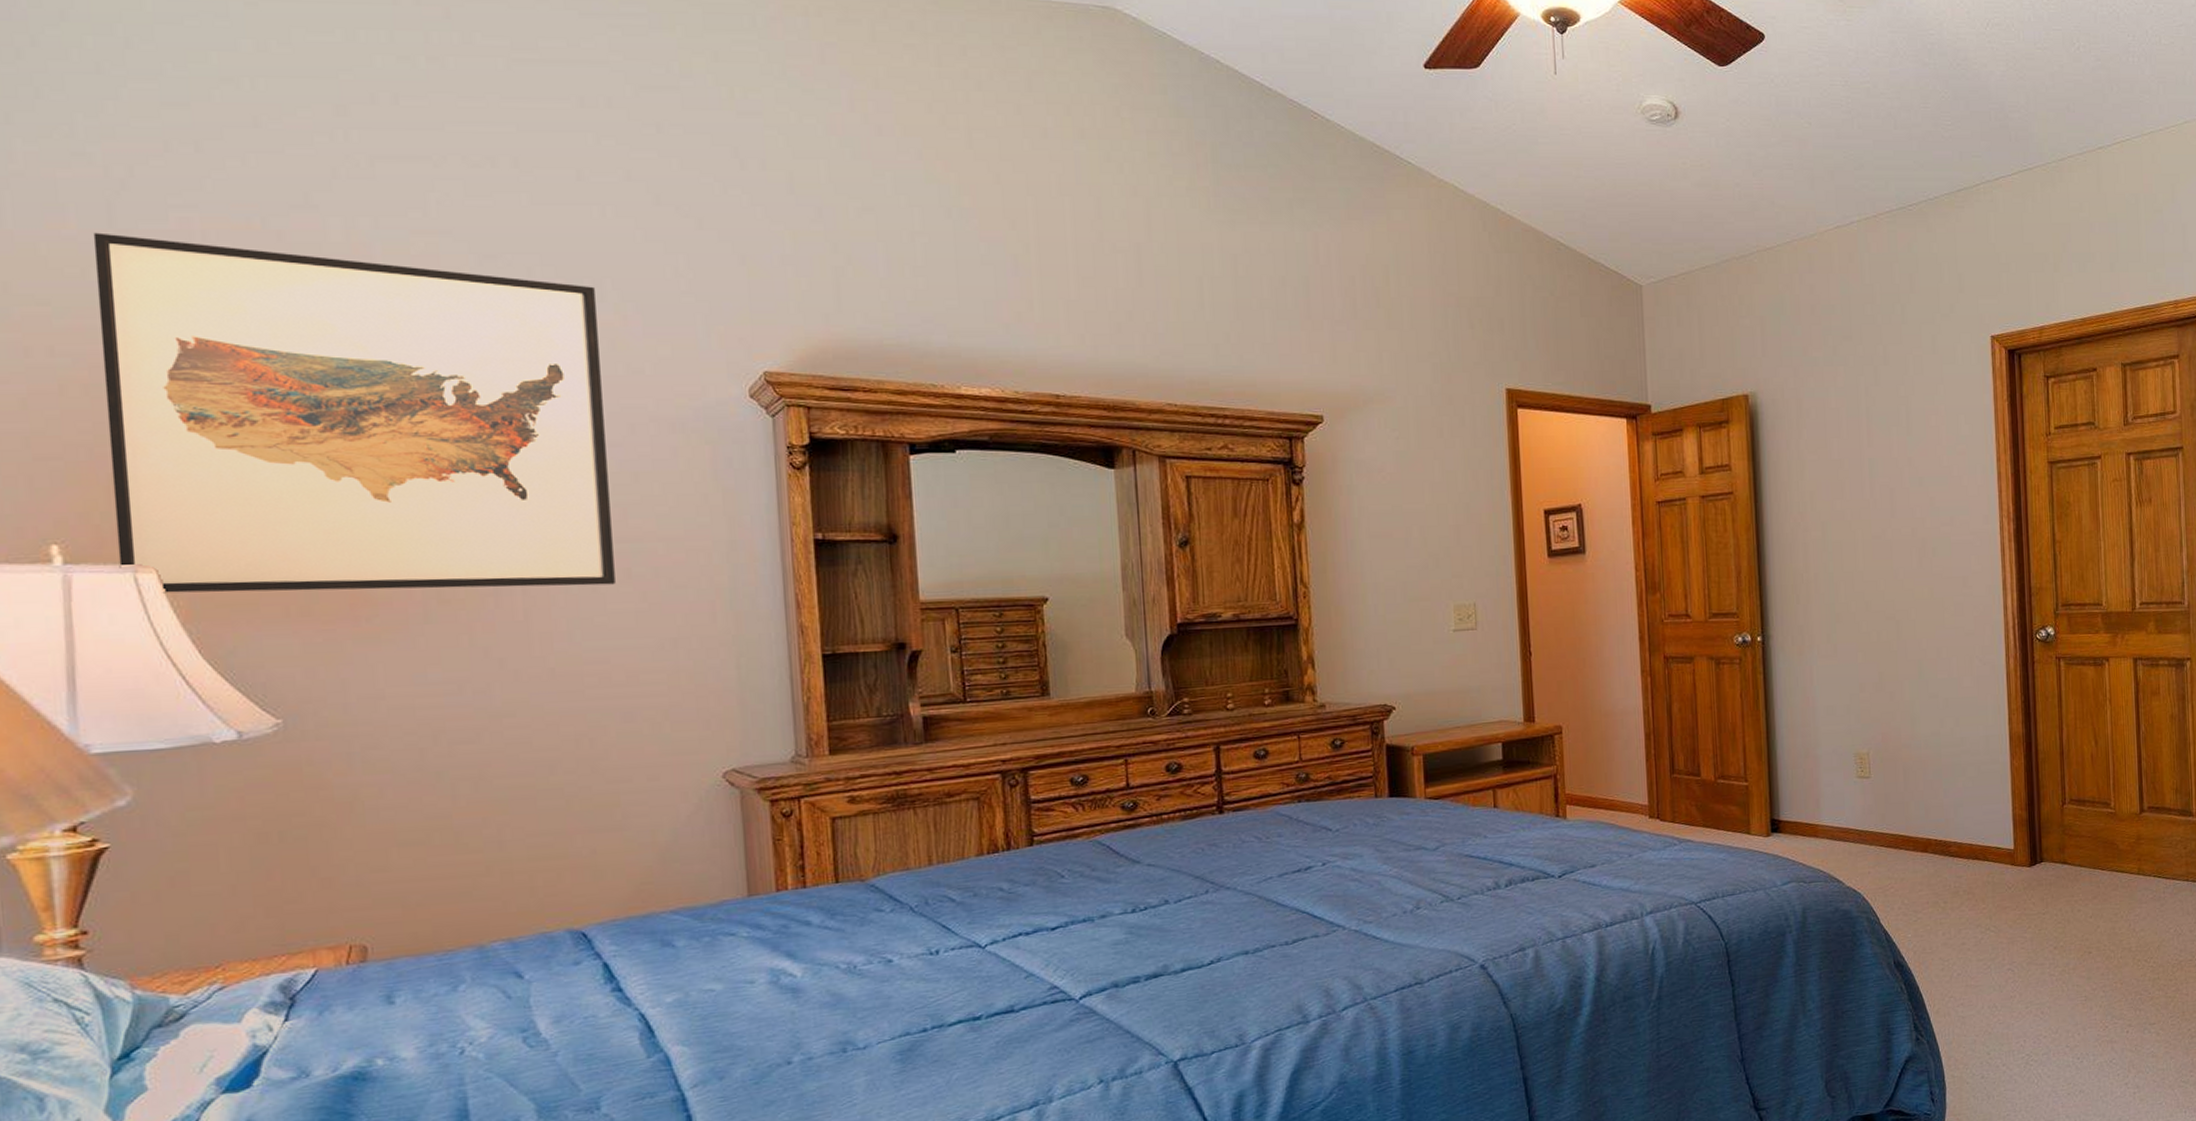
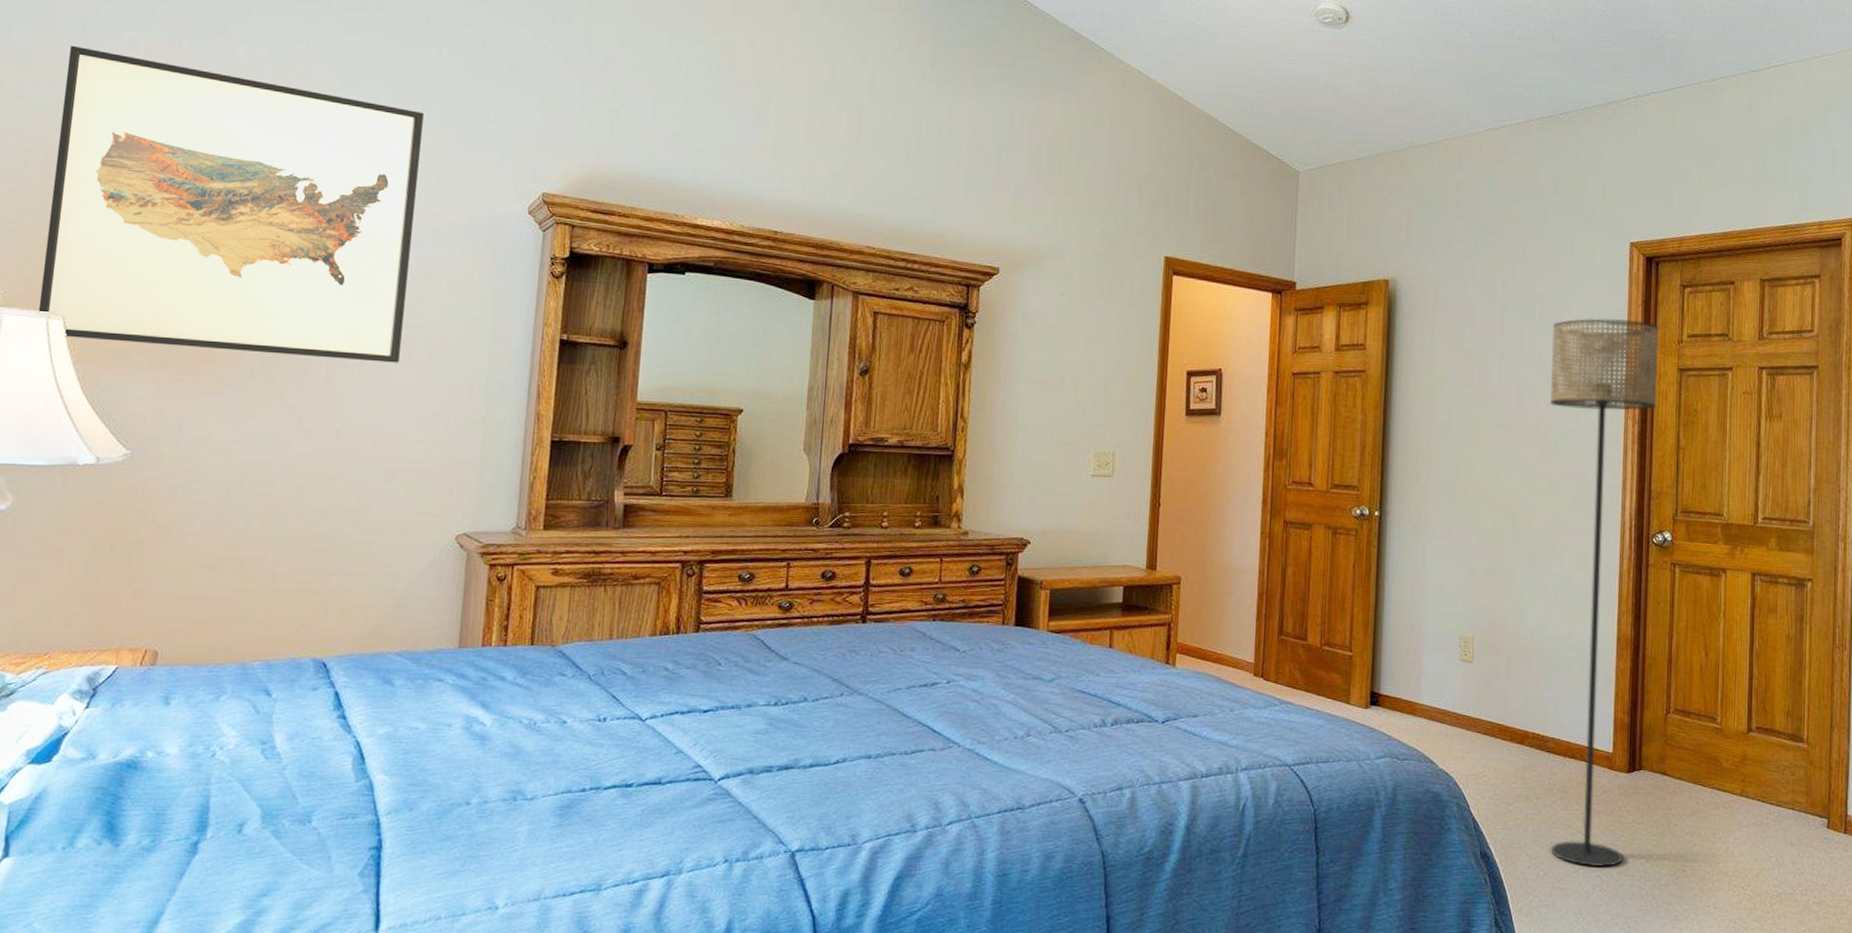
floor lamp: none [1921,416,2032,961] -> present [1550,318,1659,868]

